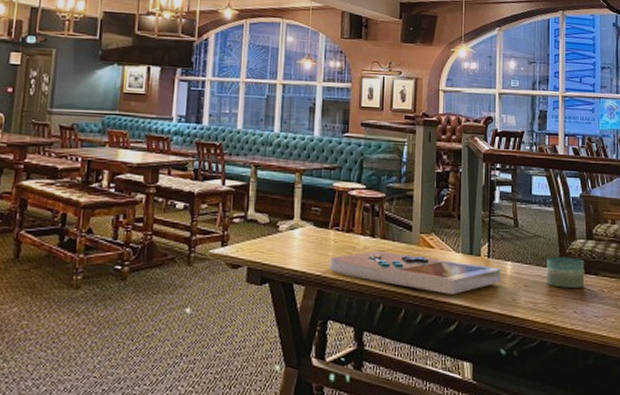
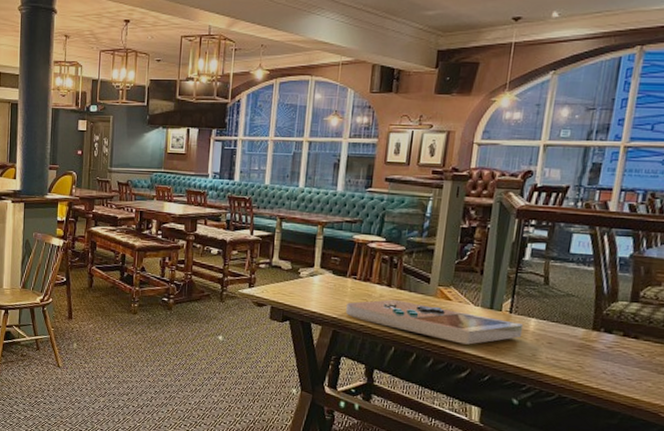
candle: present [547,257,585,288] -> none [574,316,624,350]

